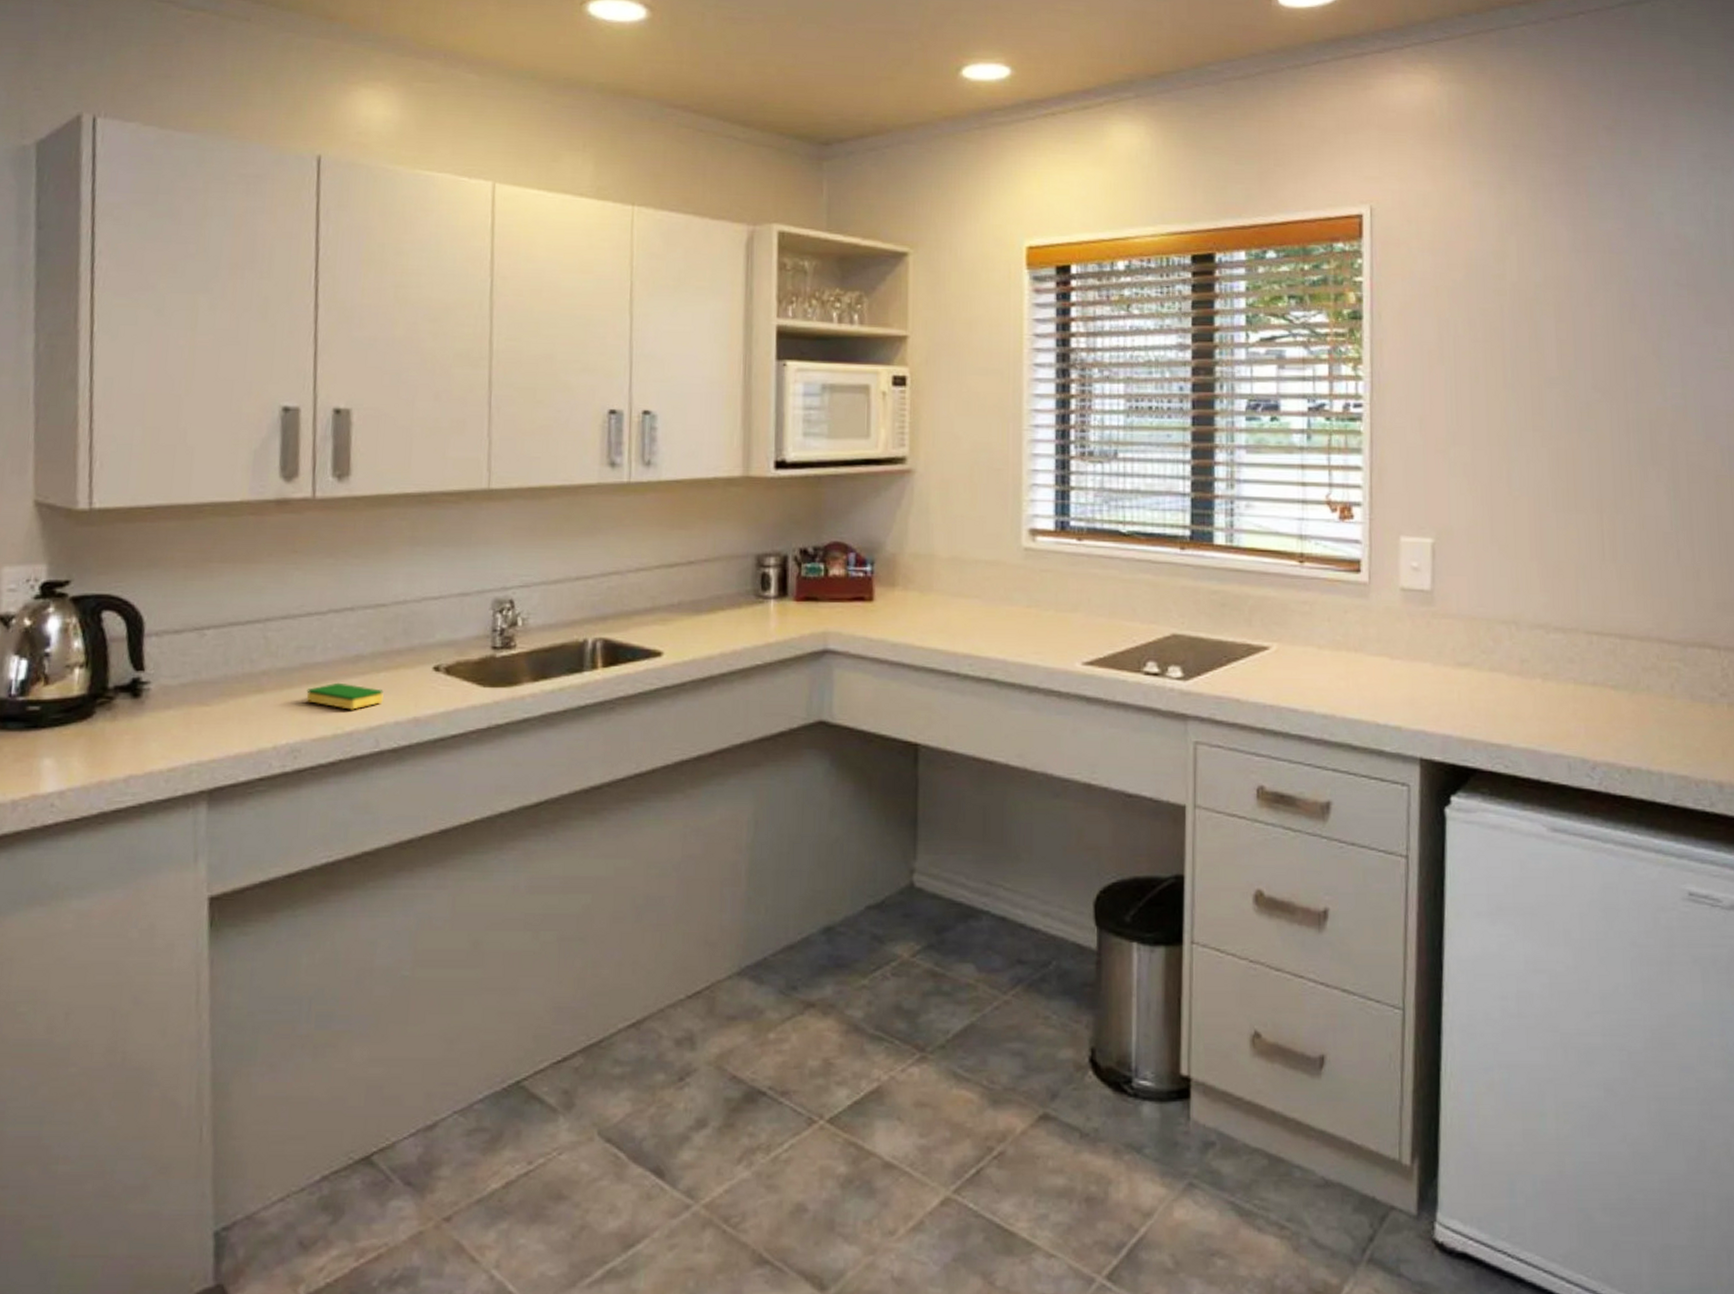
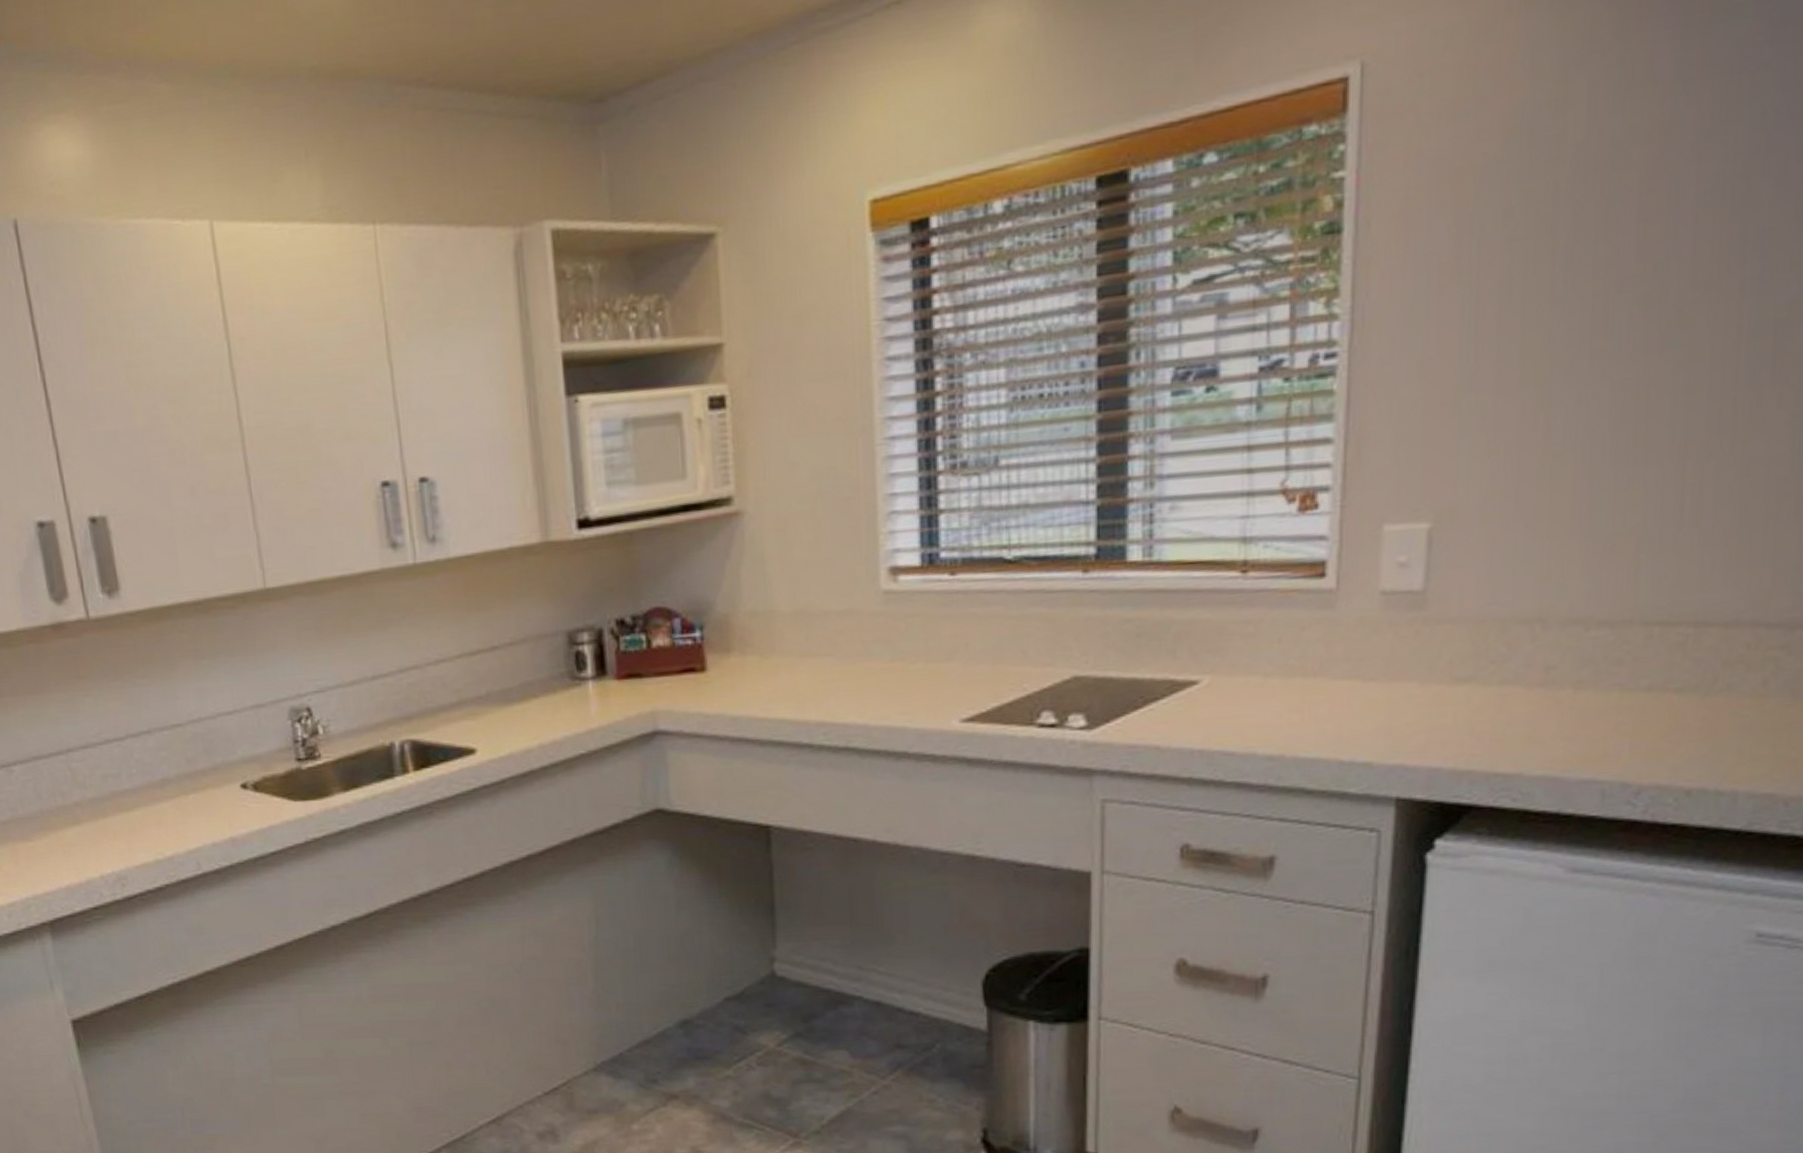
dish sponge: present [306,682,384,710] -> none [121,808,197,835]

